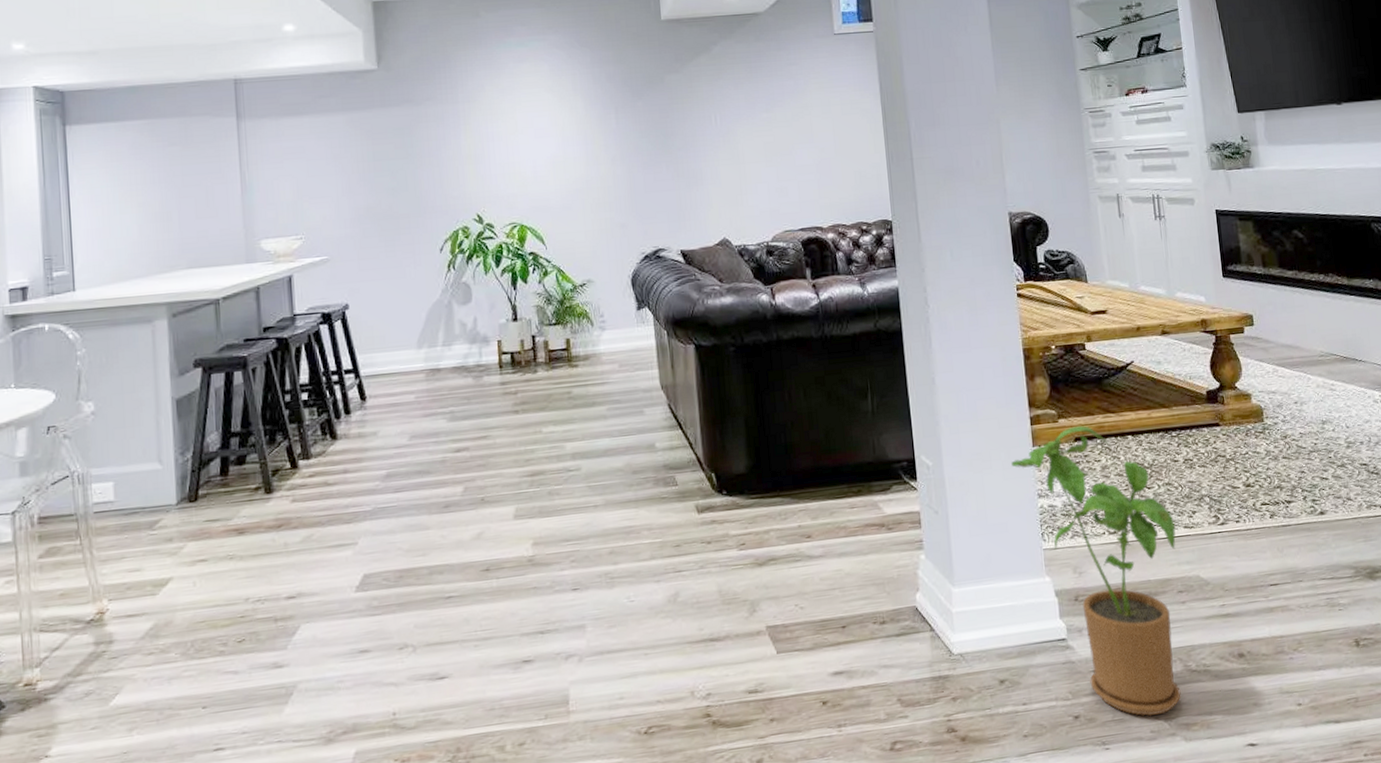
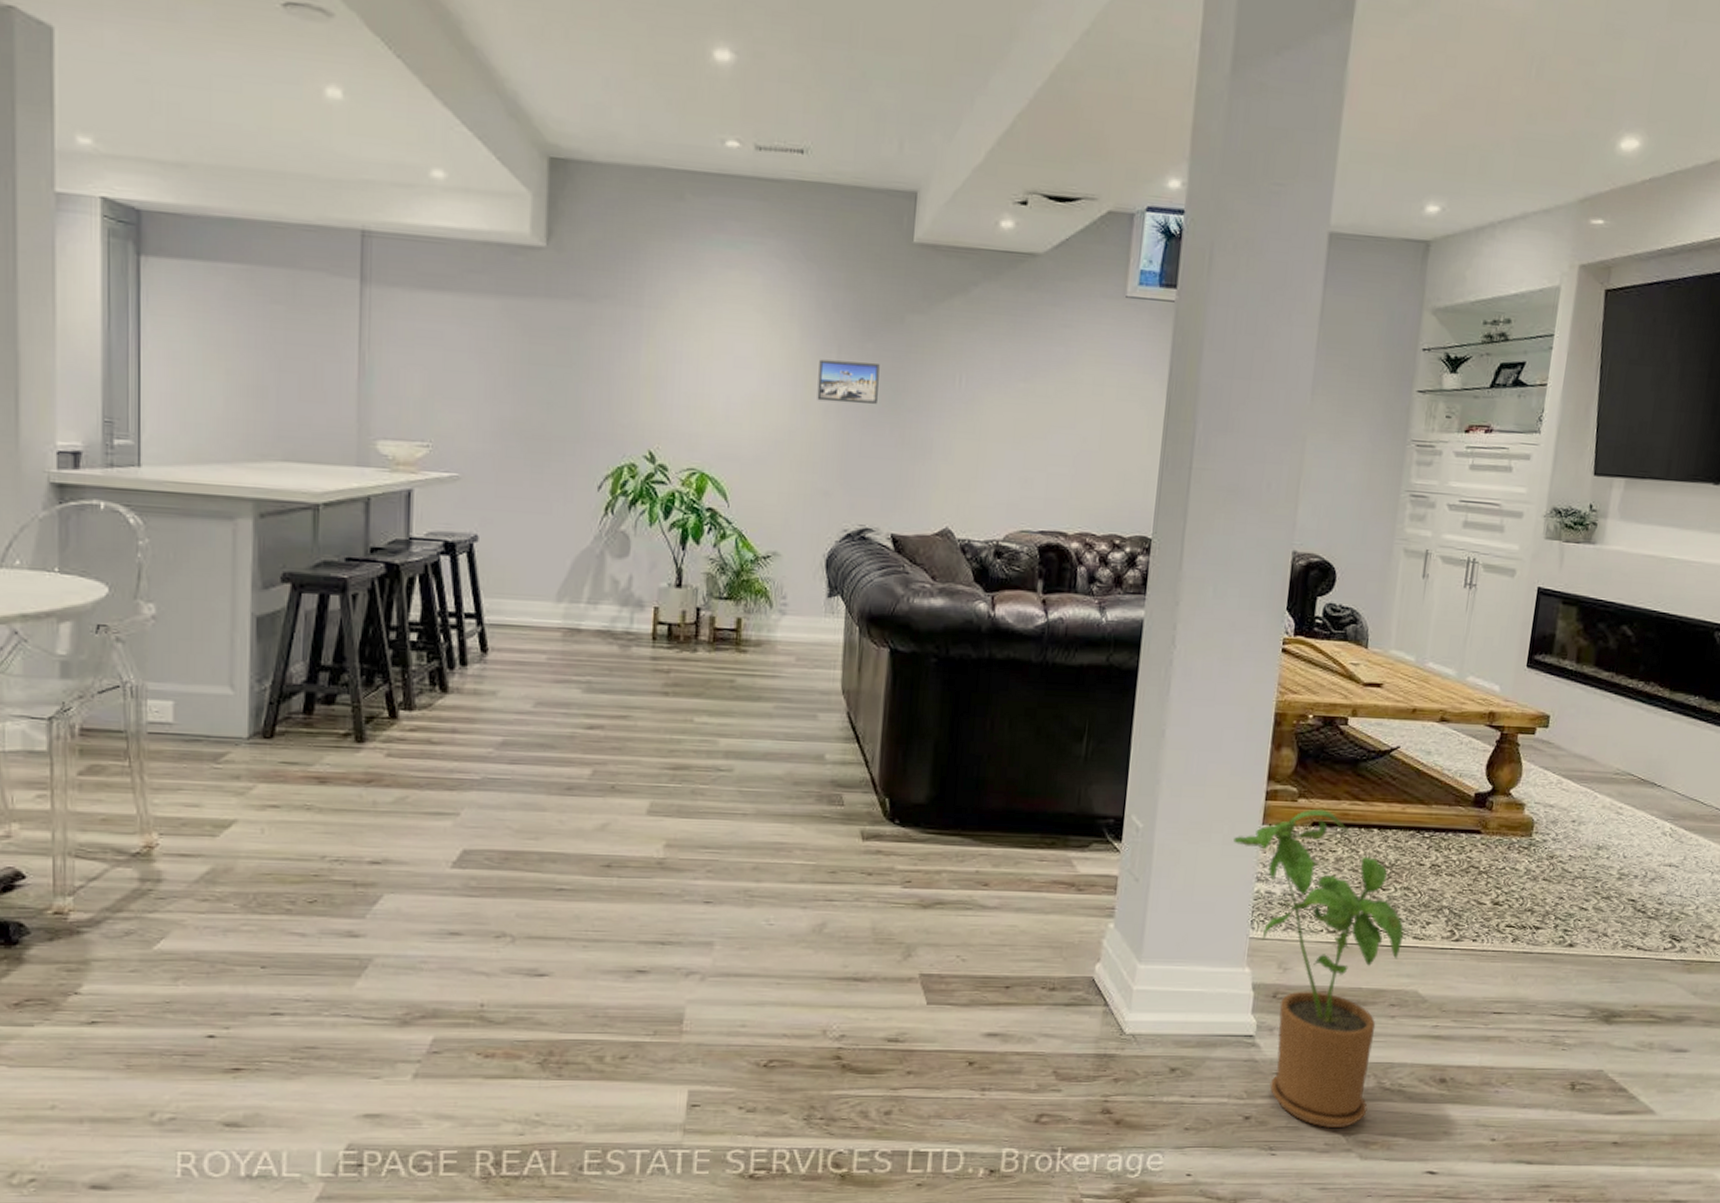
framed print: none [602,117,652,153] -> present [817,359,880,404]

